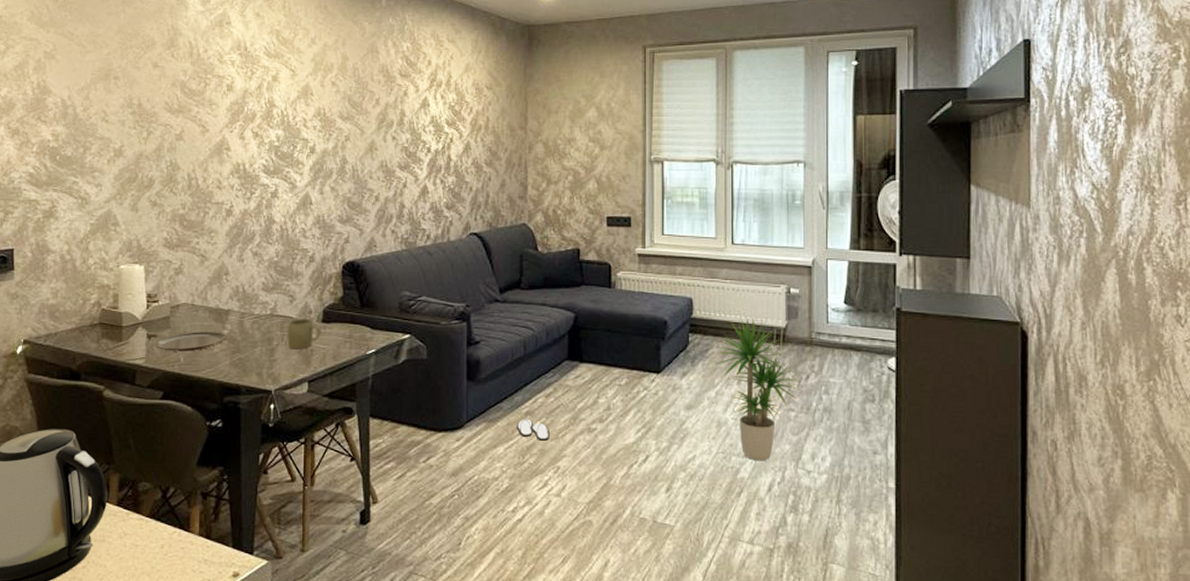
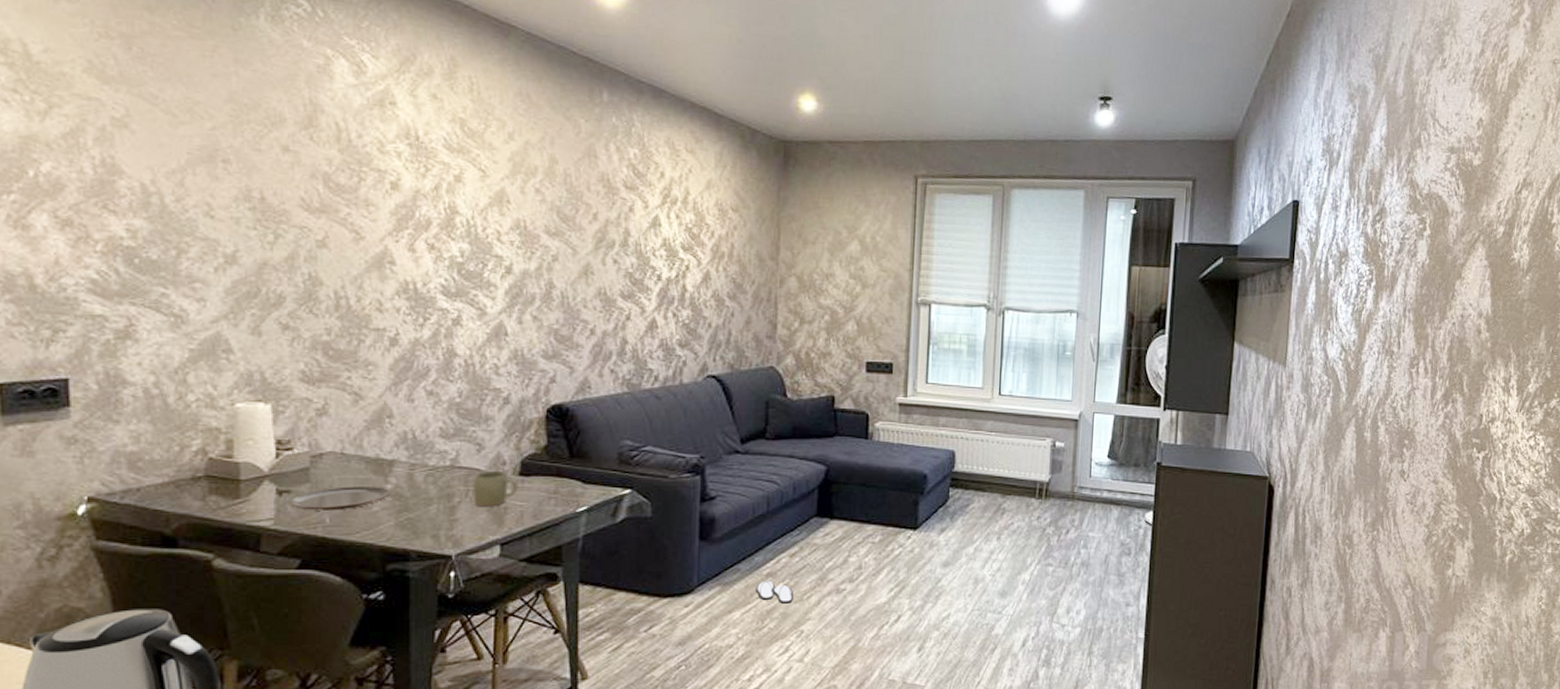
potted plant: present [714,317,802,461] -> none [974,471,1061,617]

